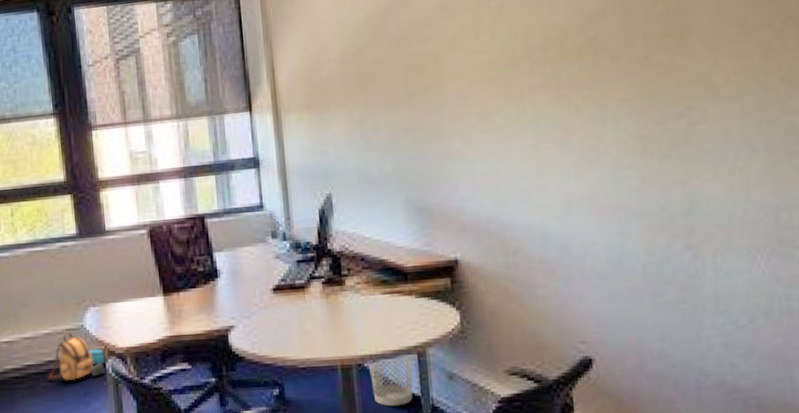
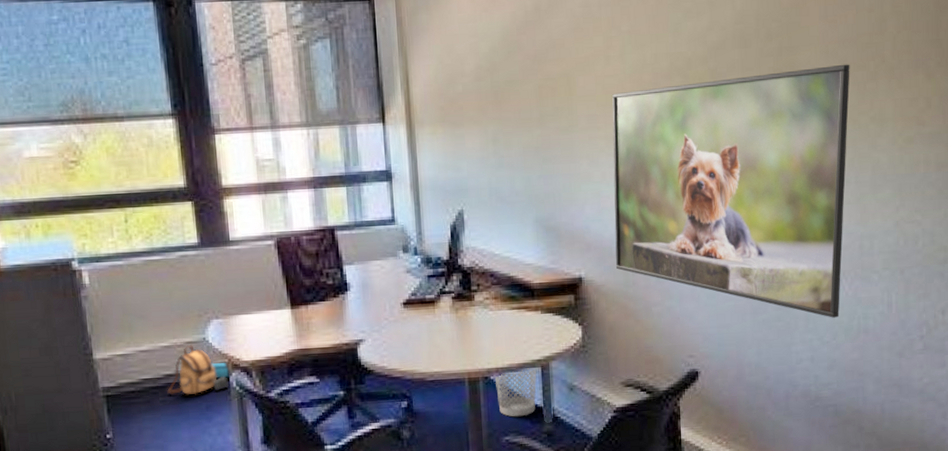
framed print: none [483,22,756,299] -> present [612,64,850,318]

